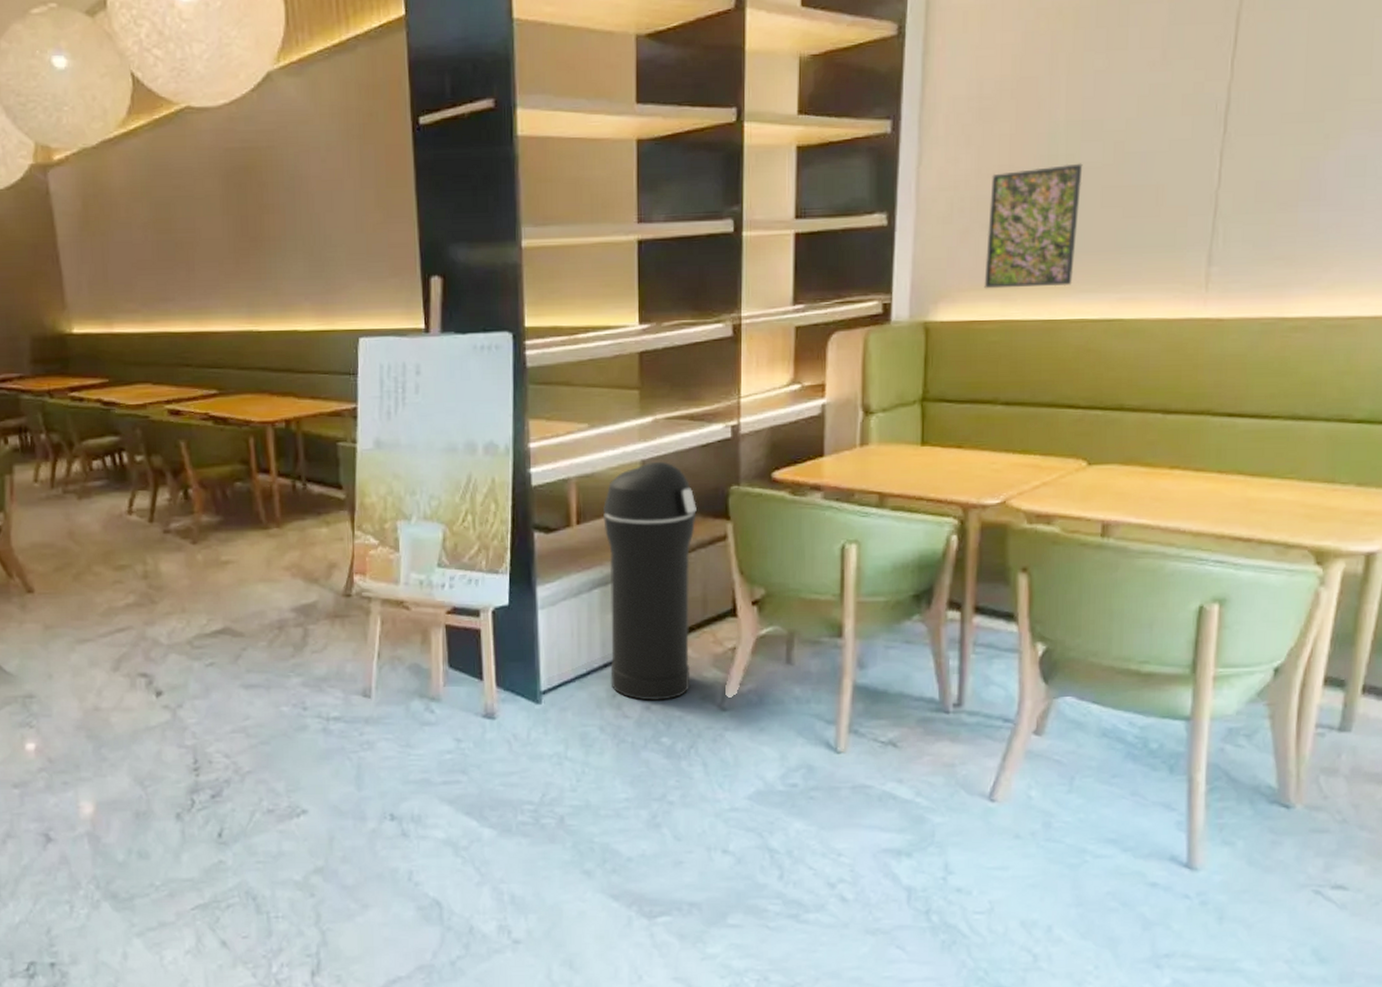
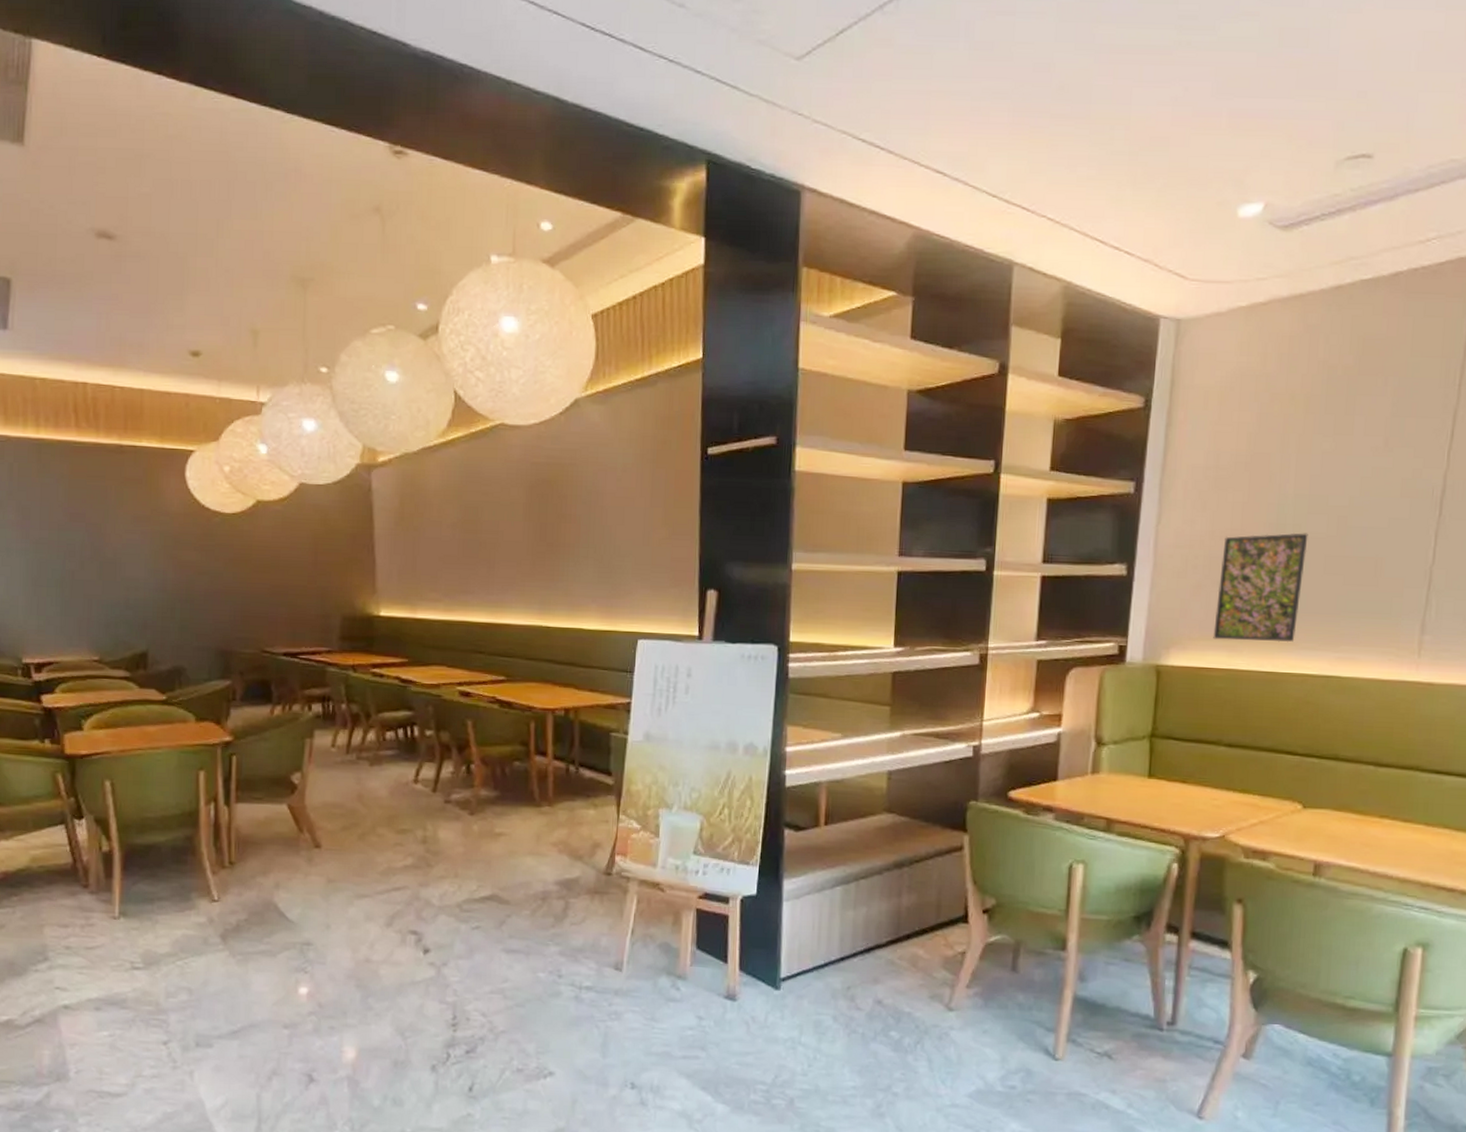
trash can: present [603,461,697,701] -> none [846,773,937,996]

